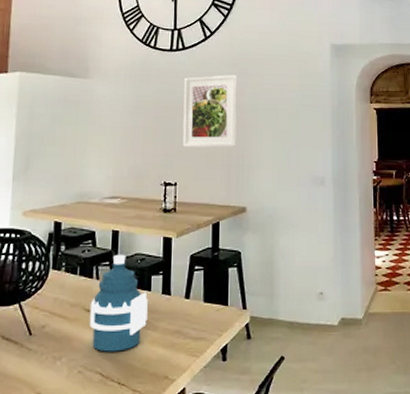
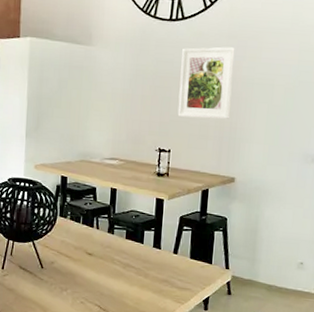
water bottle: present [89,254,148,352] -> none [90,209,141,291]

